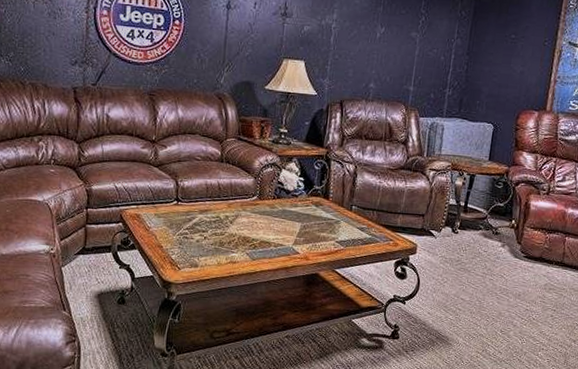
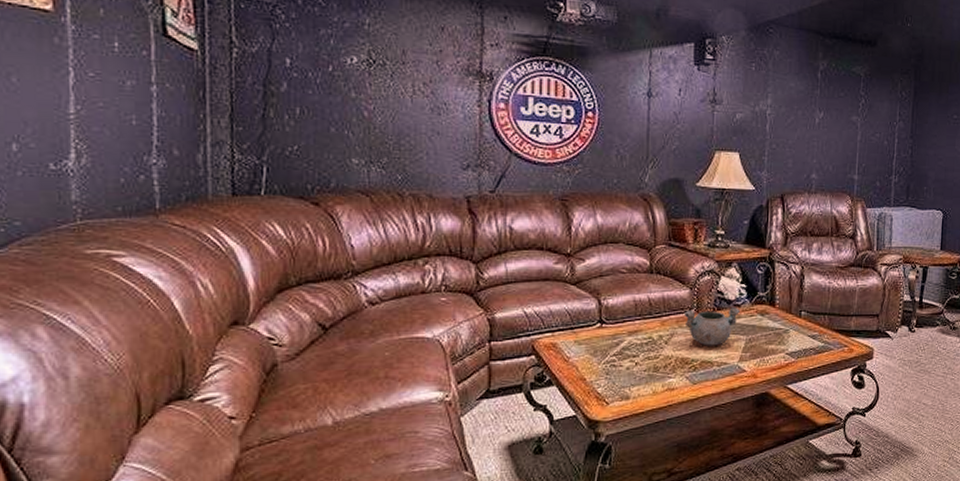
decorative bowl: none [247,196,297,229] -> present [683,307,740,346]

